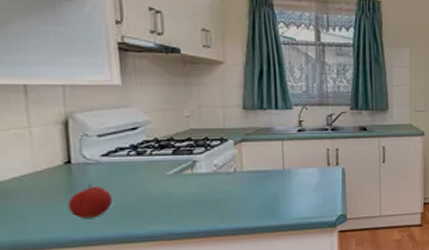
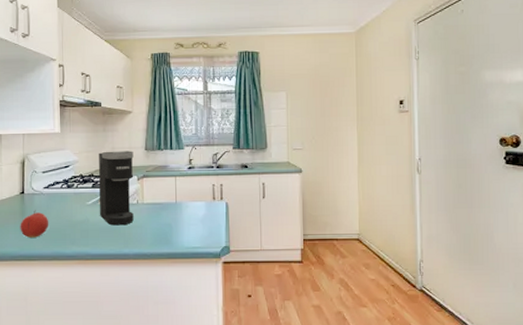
coffee maker: none [180,110,231,199] -> present [99,151,134,226]

